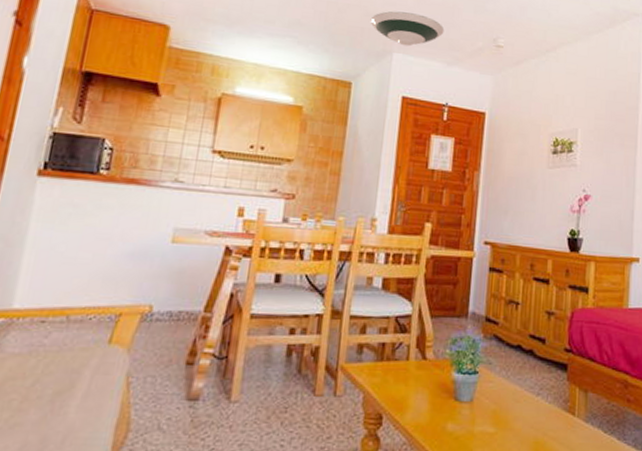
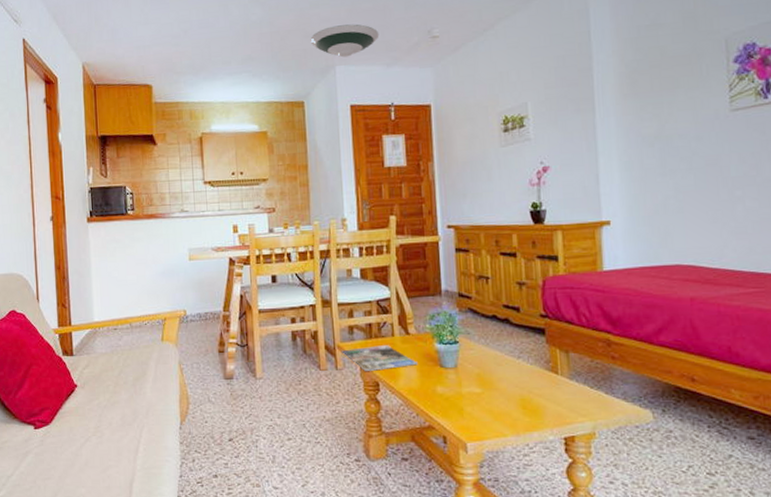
magazine: none [345,370,430,400] -> present [342,345,418,371]

